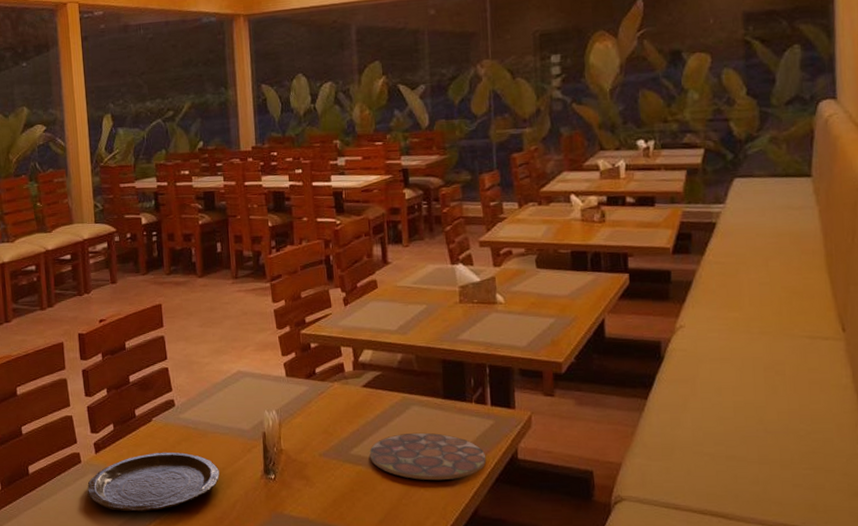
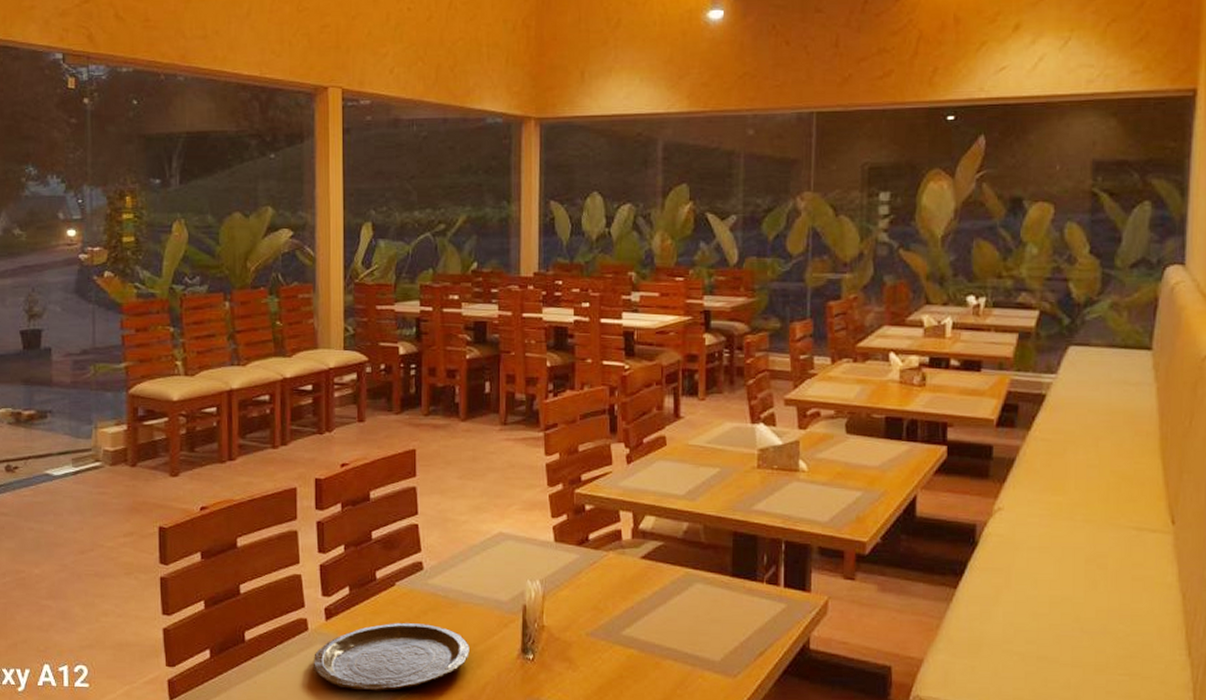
plate: present [369,432,487,481] -> none [643,613,775,670]

